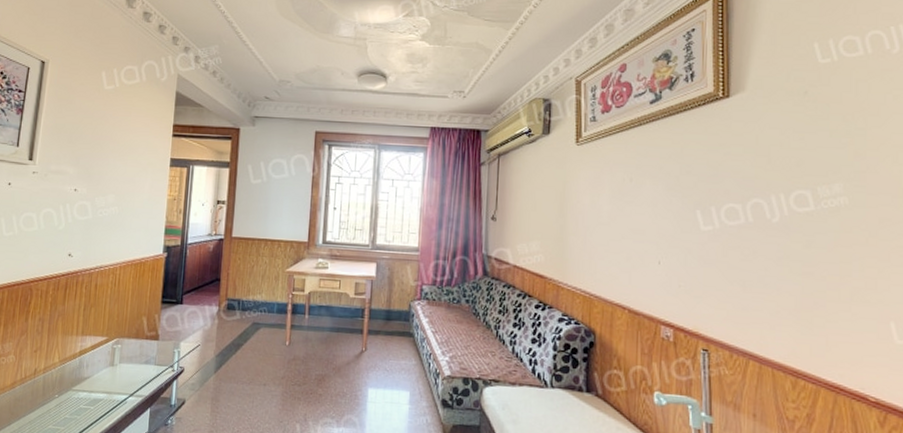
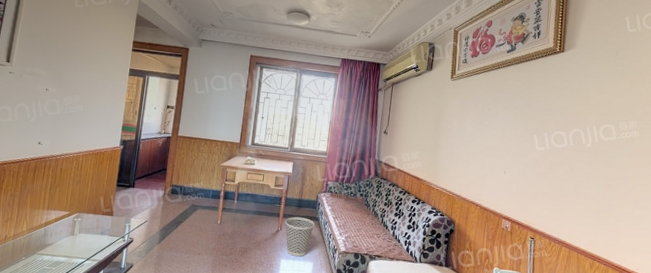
wastebasket: none [370,332,409,384] -> present [285,216,315,257]

